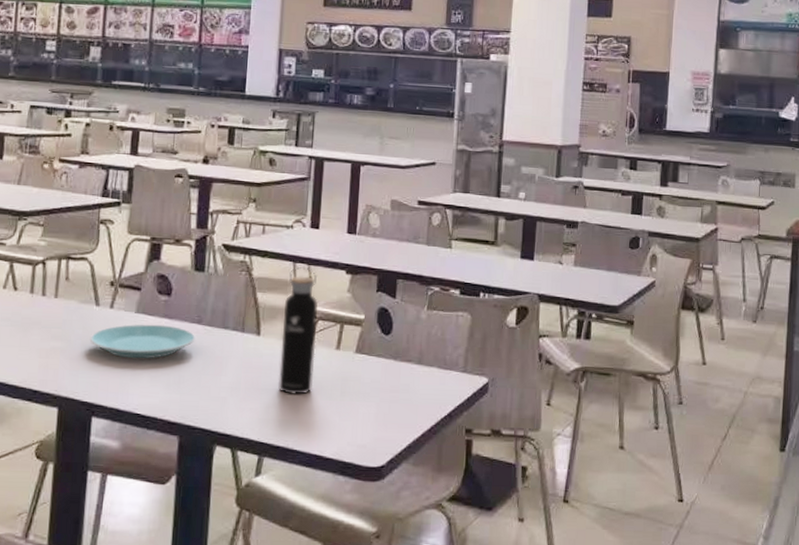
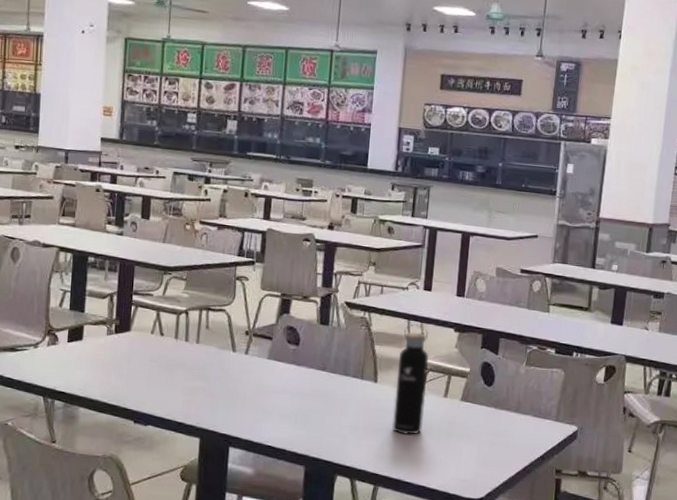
plate: present [89,324,196,359] -> none [227,369,321,400]

